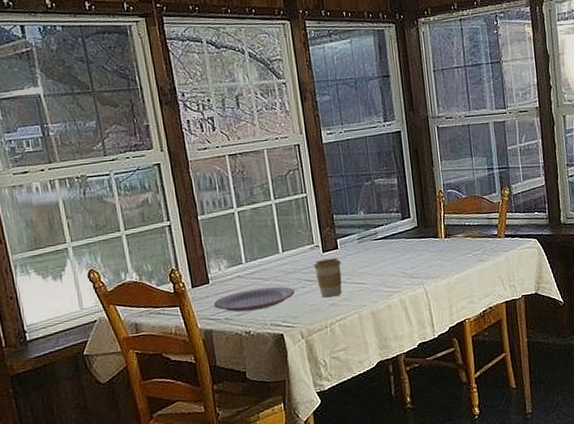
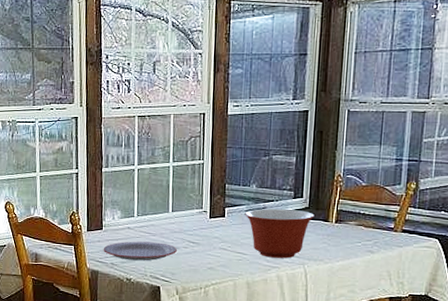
coffee cup: present [314,257,342,298] -> none [199,224,226,262]
mixing bowl: none [357,230,425,283] -> present [245,209,314,259]

